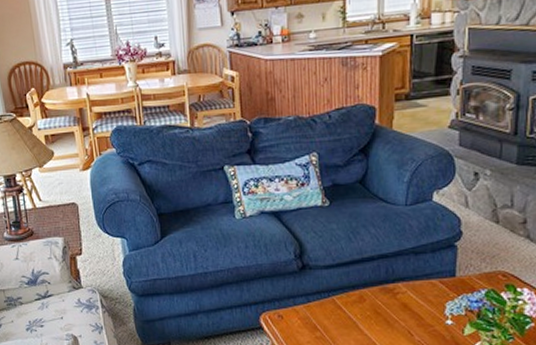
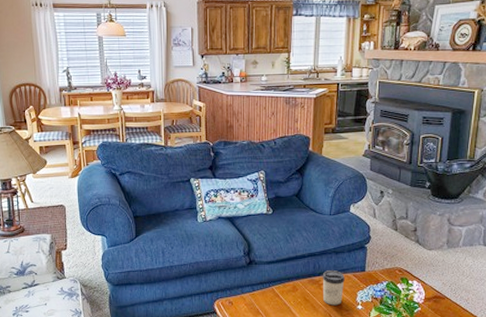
cup: none [397,274,428,320] -> present [322,269,345,306]

